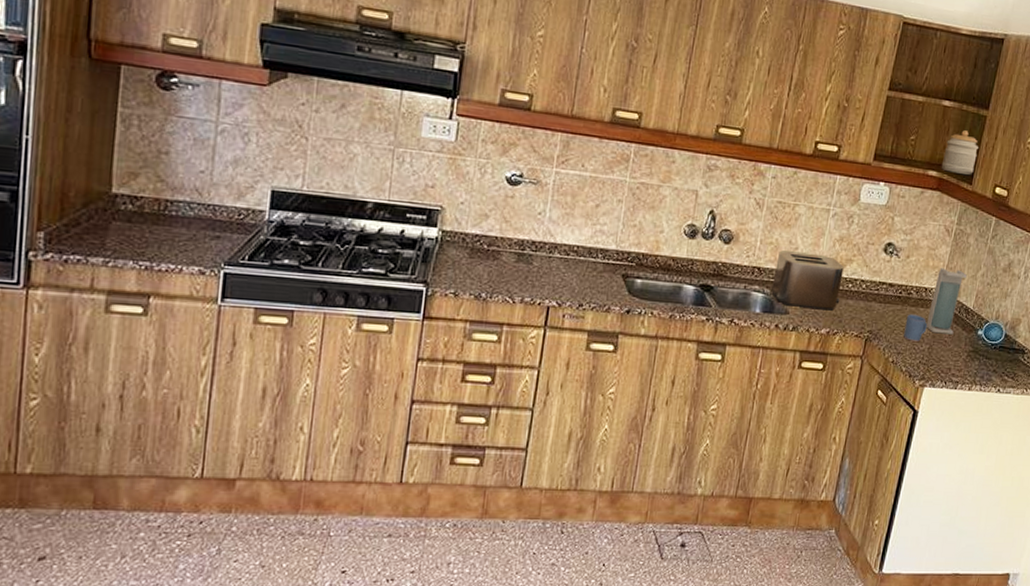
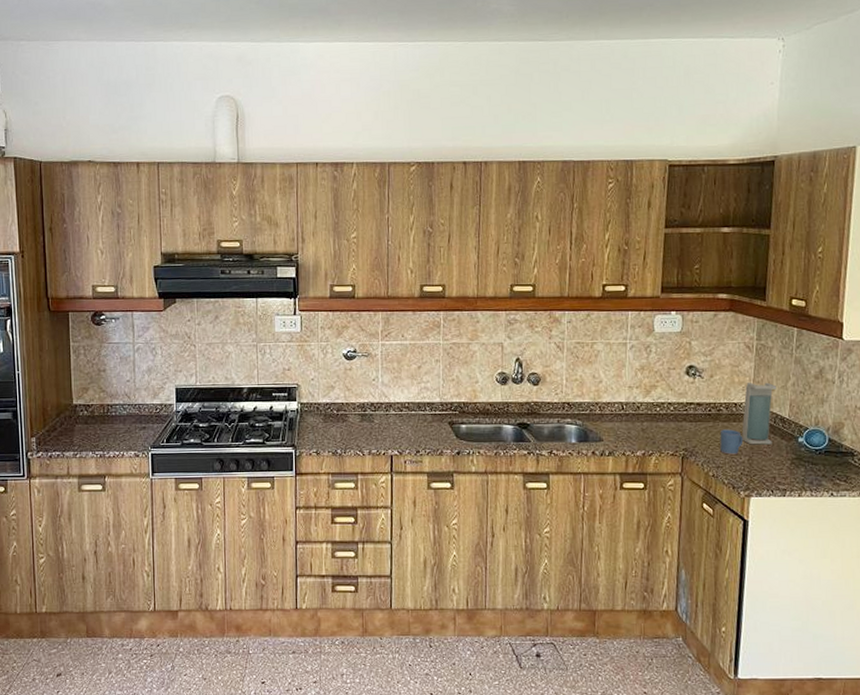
toaster: present [770,250,844,311] -> none [582,384,650,434]
jar: present [941,130,979,176] -> none [730,251,767,293]

